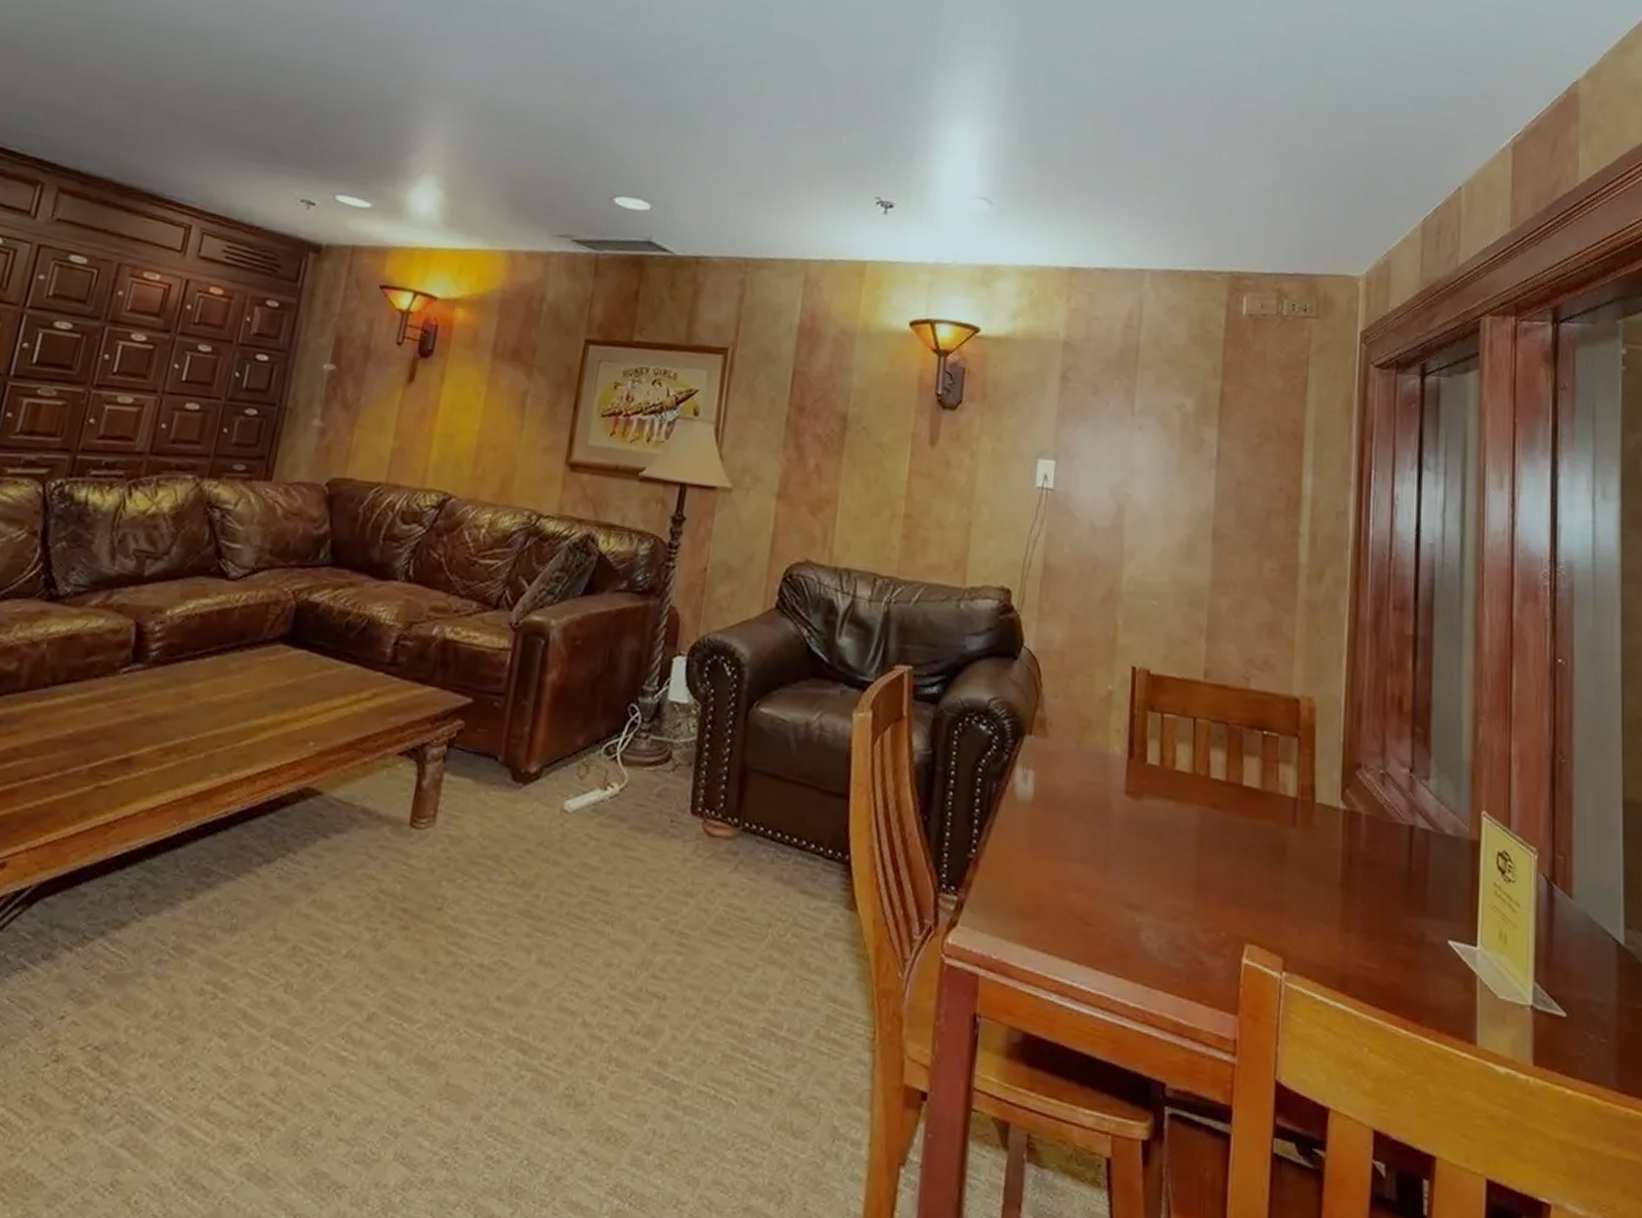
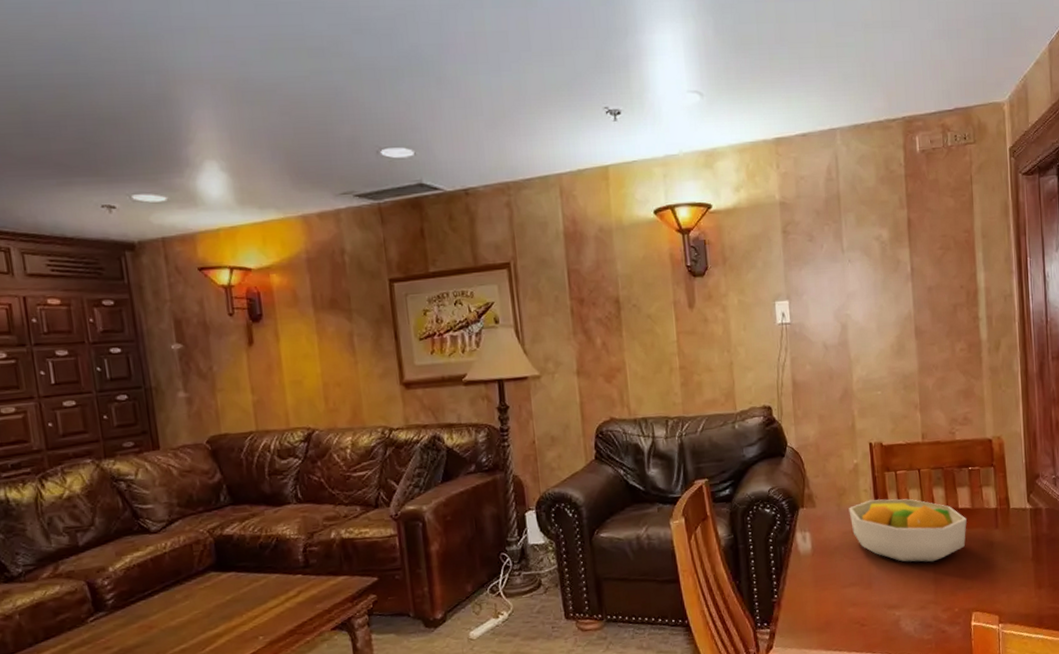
fruit bowl: none [1091,744,1252,855] -> present [848,498,967,562]

